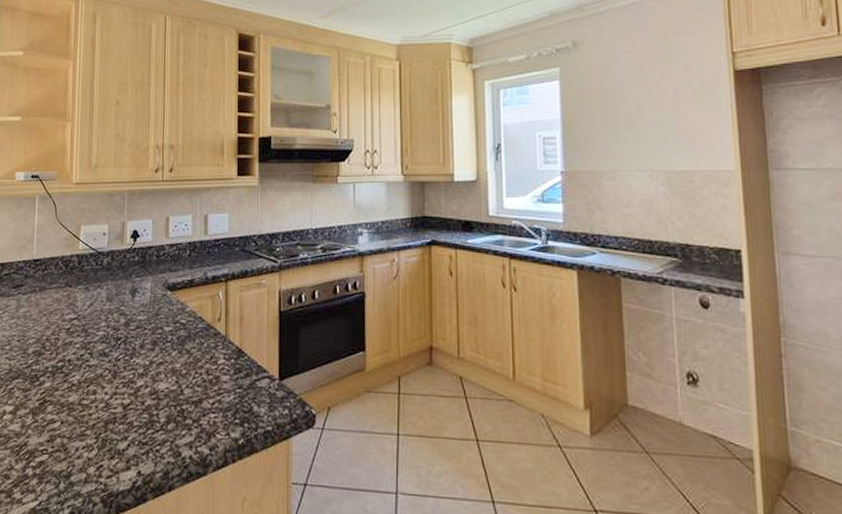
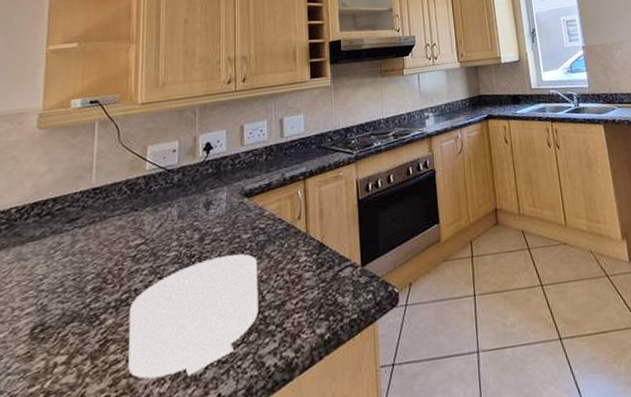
bowl: none [62,344,178,449] -> present [128,254,259,379]

